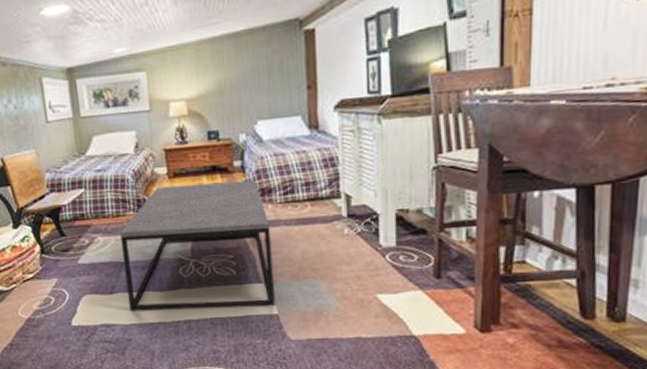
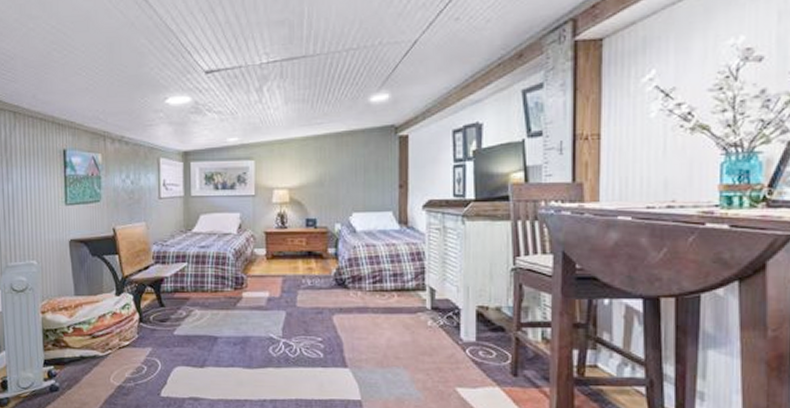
coffee table: present [120,180,275,311] -> none [217,267,359,391]

